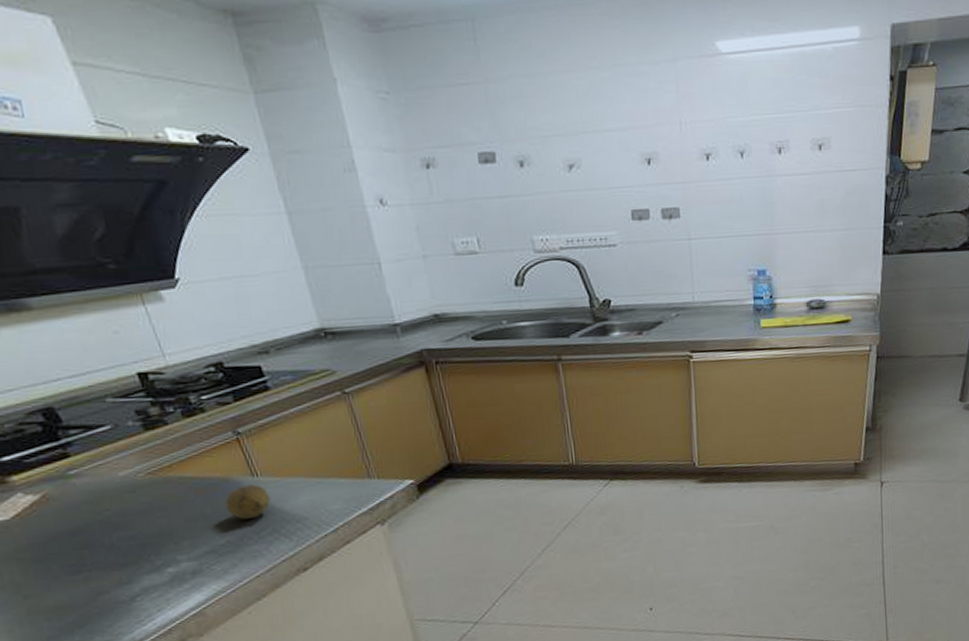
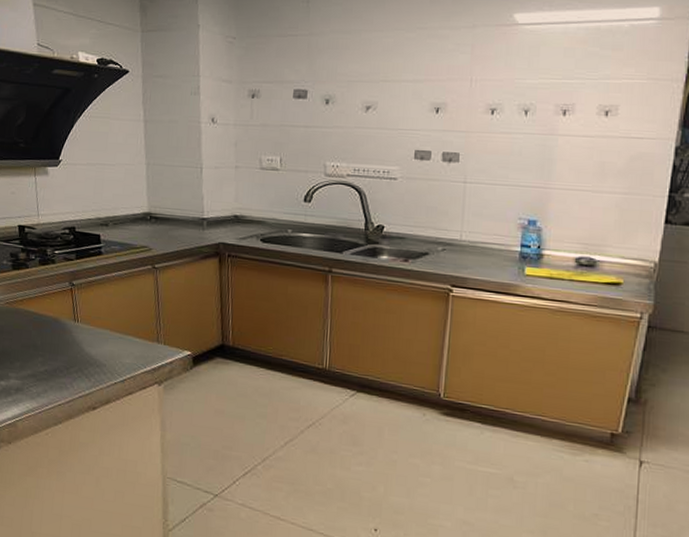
fruit: present [225,485,271,520] -> none [51,327,83,356]

